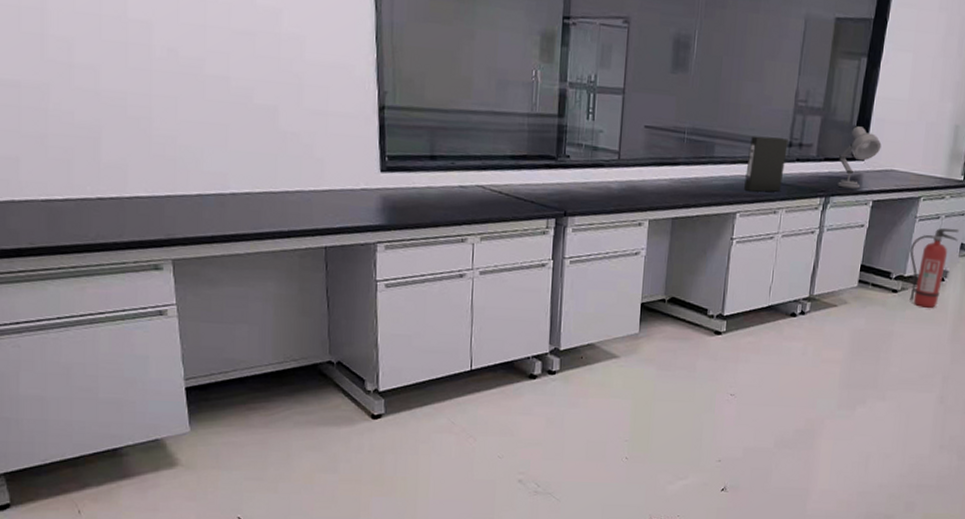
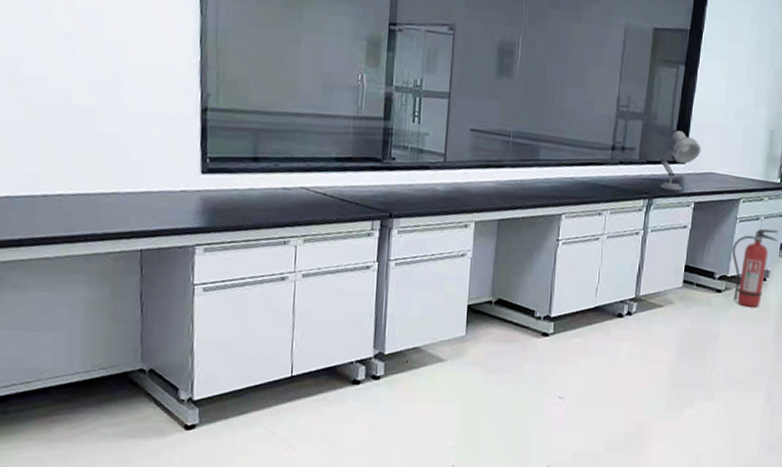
binder: present [744,136,788,192] -> none [569,139,611,194]

